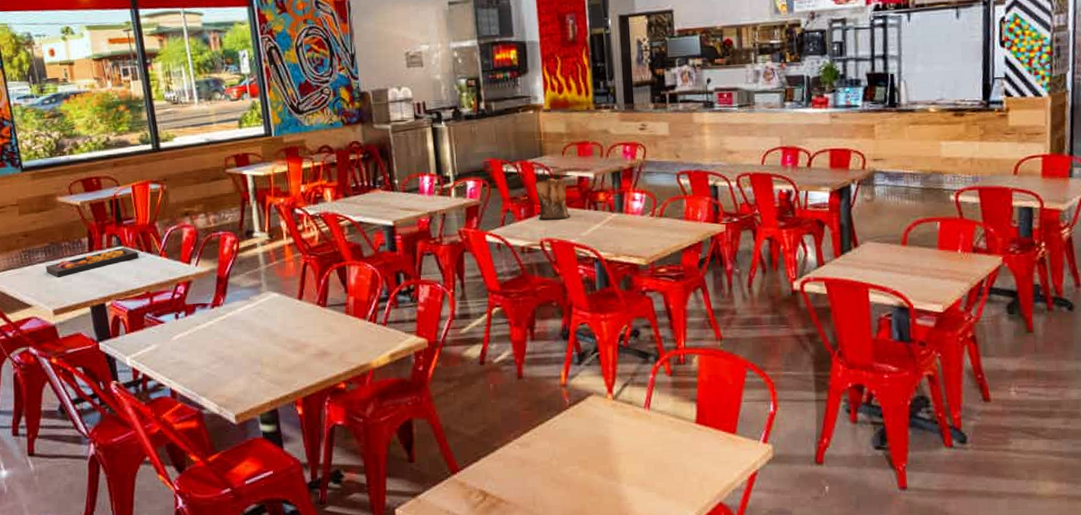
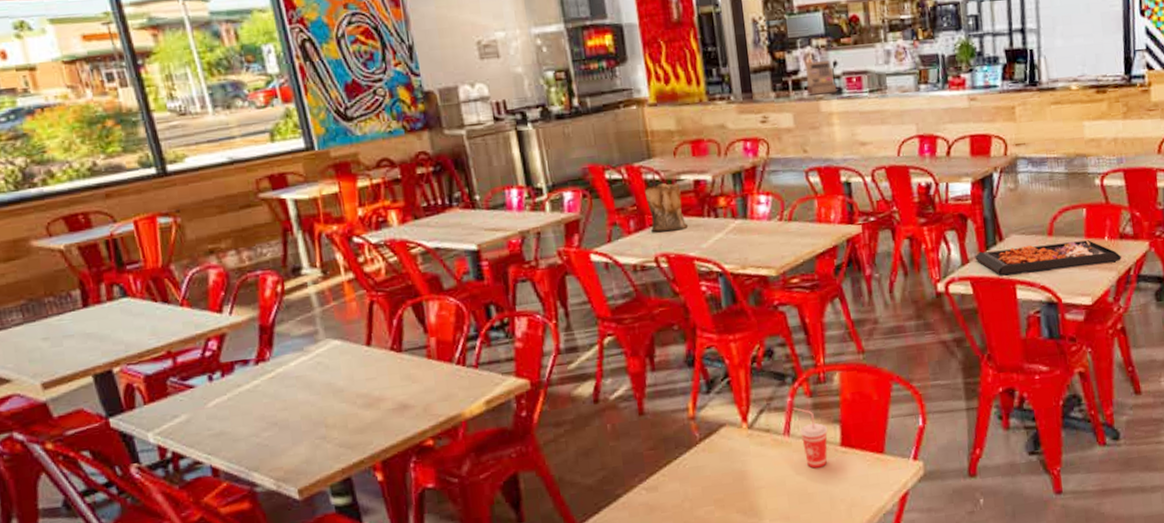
food tray: present [45,247,140,278] -> none [24,298,153,343]
beverage cup: none [654,384,685,441] -> present [793,407,828,468]
cash register: none [682,78,709,108] -> present [805,60,837,95]
food tray: none [830,250,974,278] -> present [975,239,1121,275]

